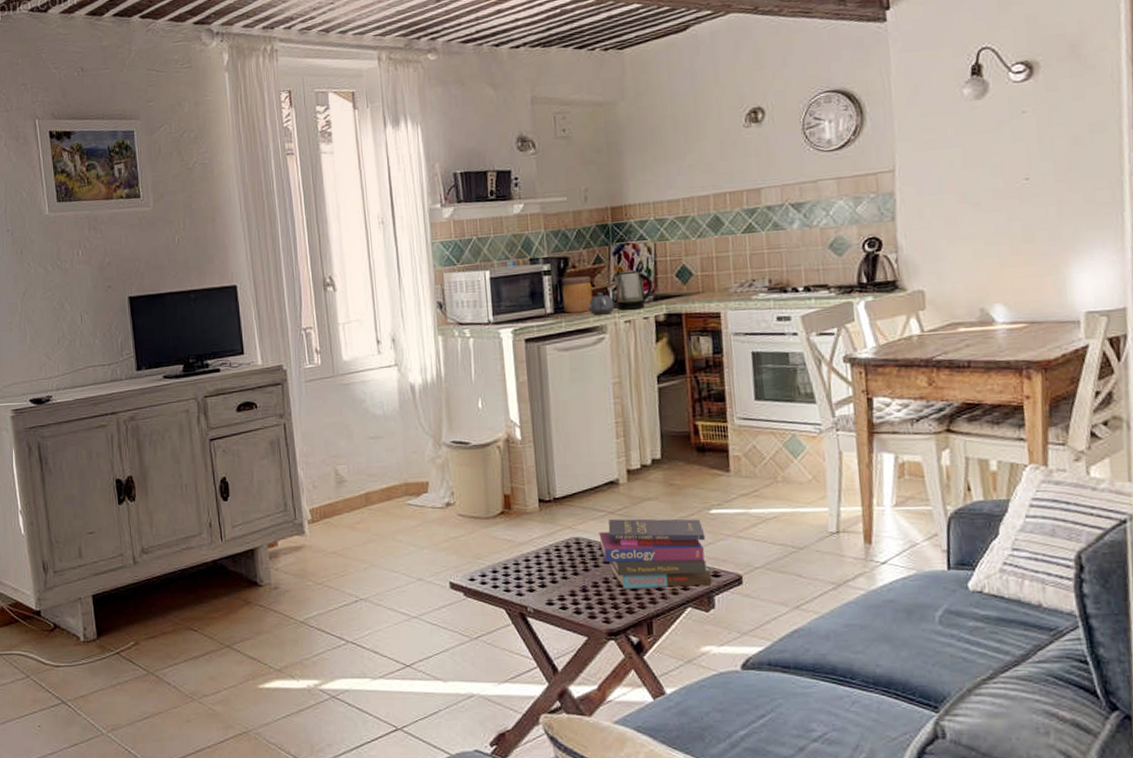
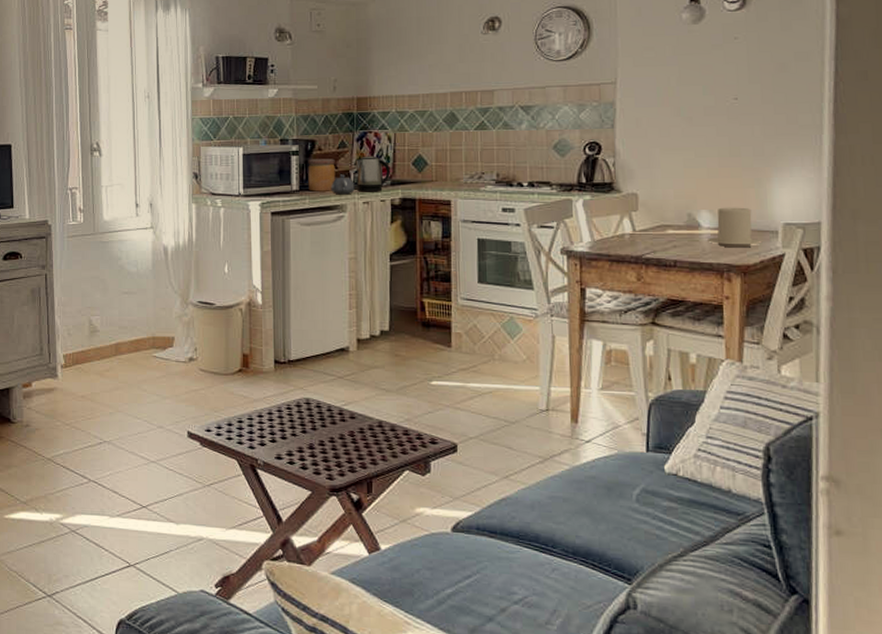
books: present [599,518,712,590] -> none [328,384,429,451]
candle: none [1003,297,1064,343] -> present [708,207,763,248]

